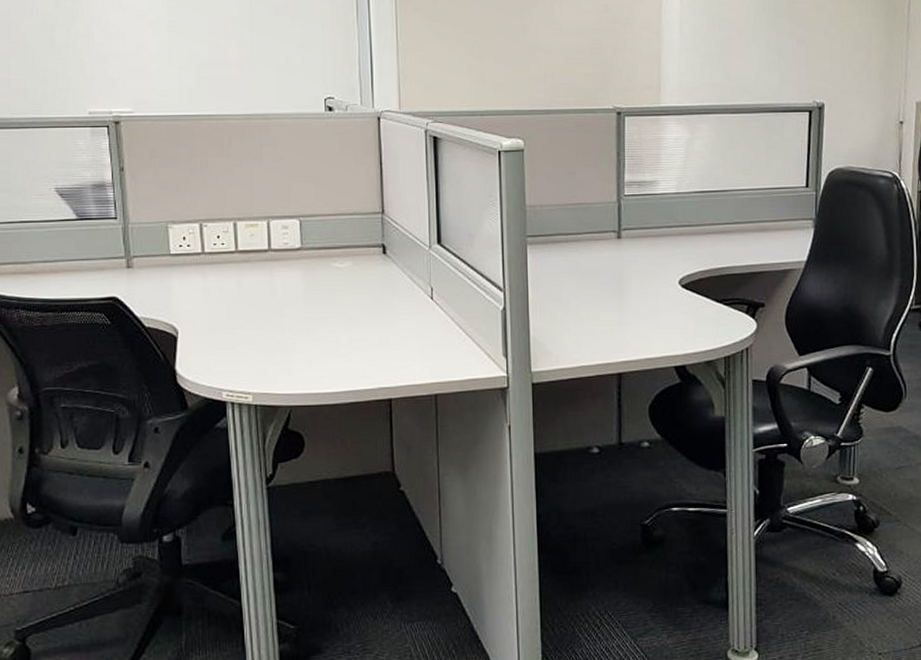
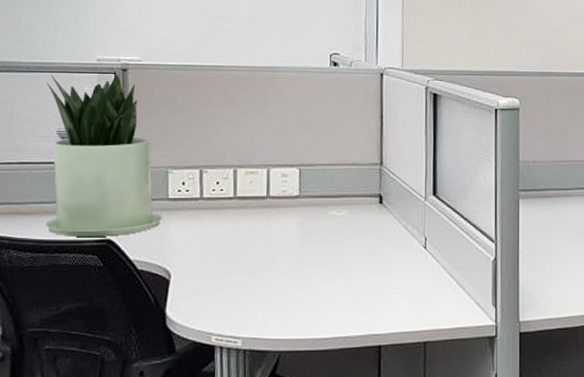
planter: none [40,127,167,295] -> present [45,74,164,237]

